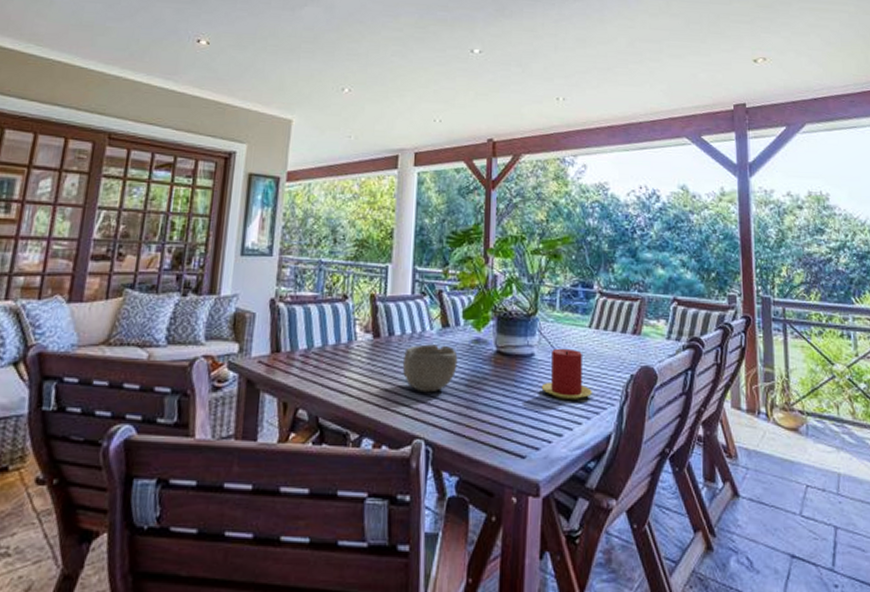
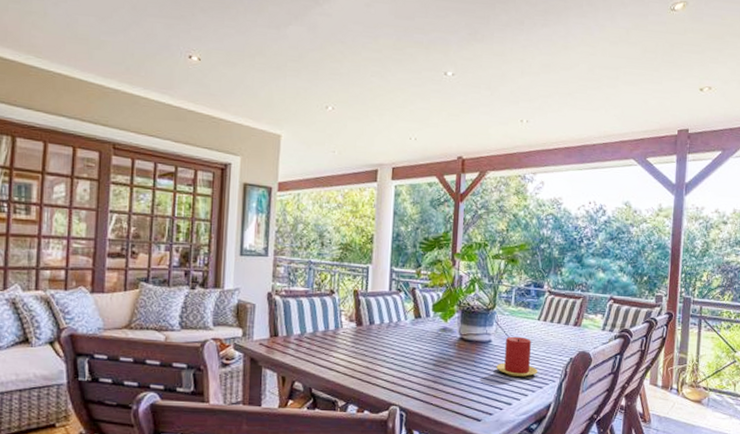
bowl: present [402,344,458,393] -> none [381,331,428,370]

